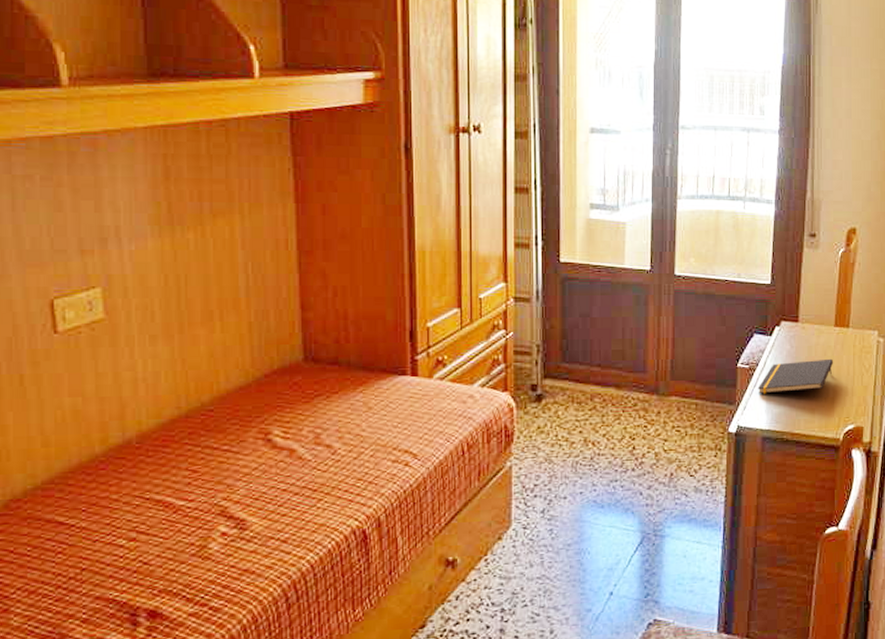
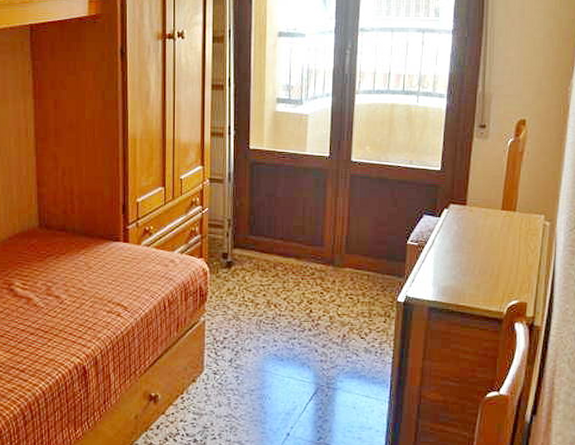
notepad: present [757,358,834,394] -> none [425,239,500,269]

